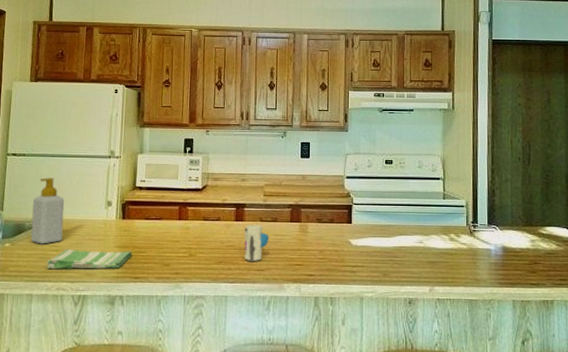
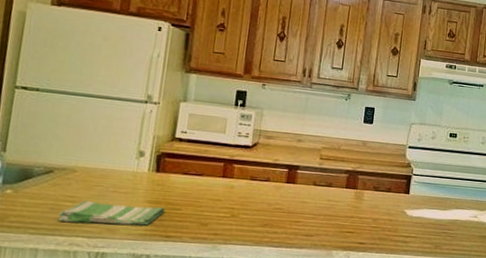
soap bottle: present [30,178,65,244] -> none [39,118,86,194]
toy: present [244,224,269,262] -> none [292,187,322,227]

